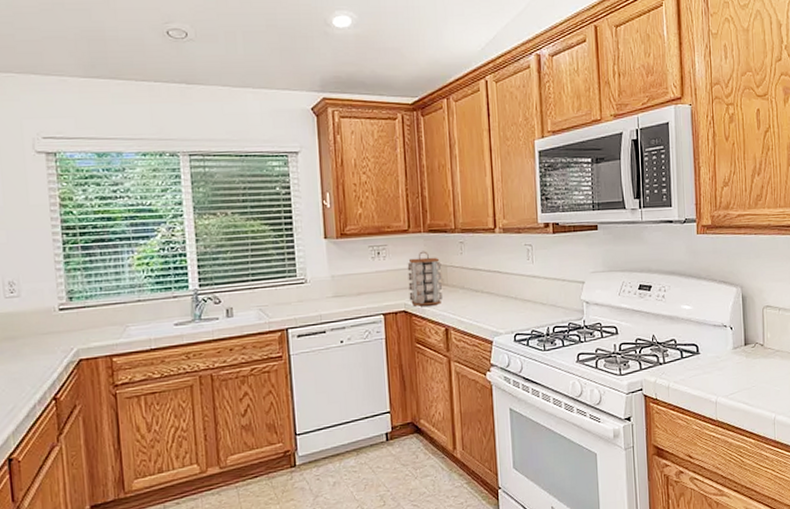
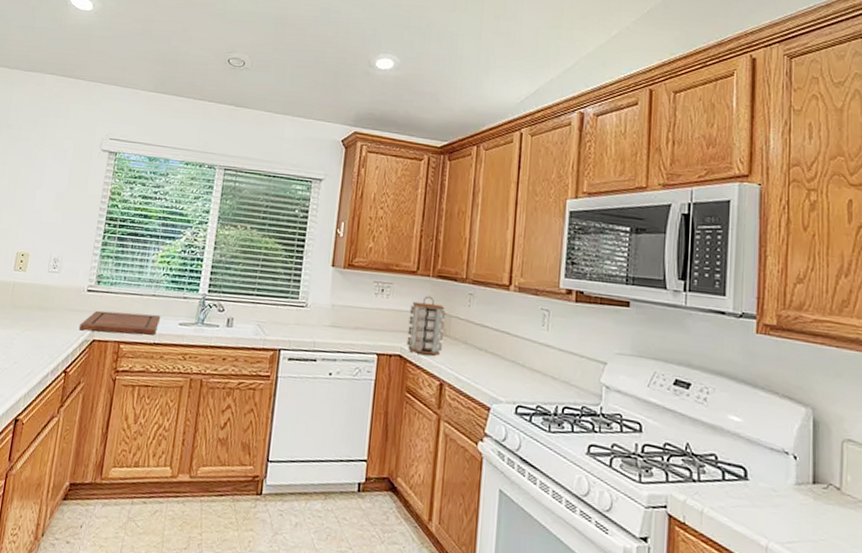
cutting board: none [60,319,152,353] -> present [79,310,160,336]

